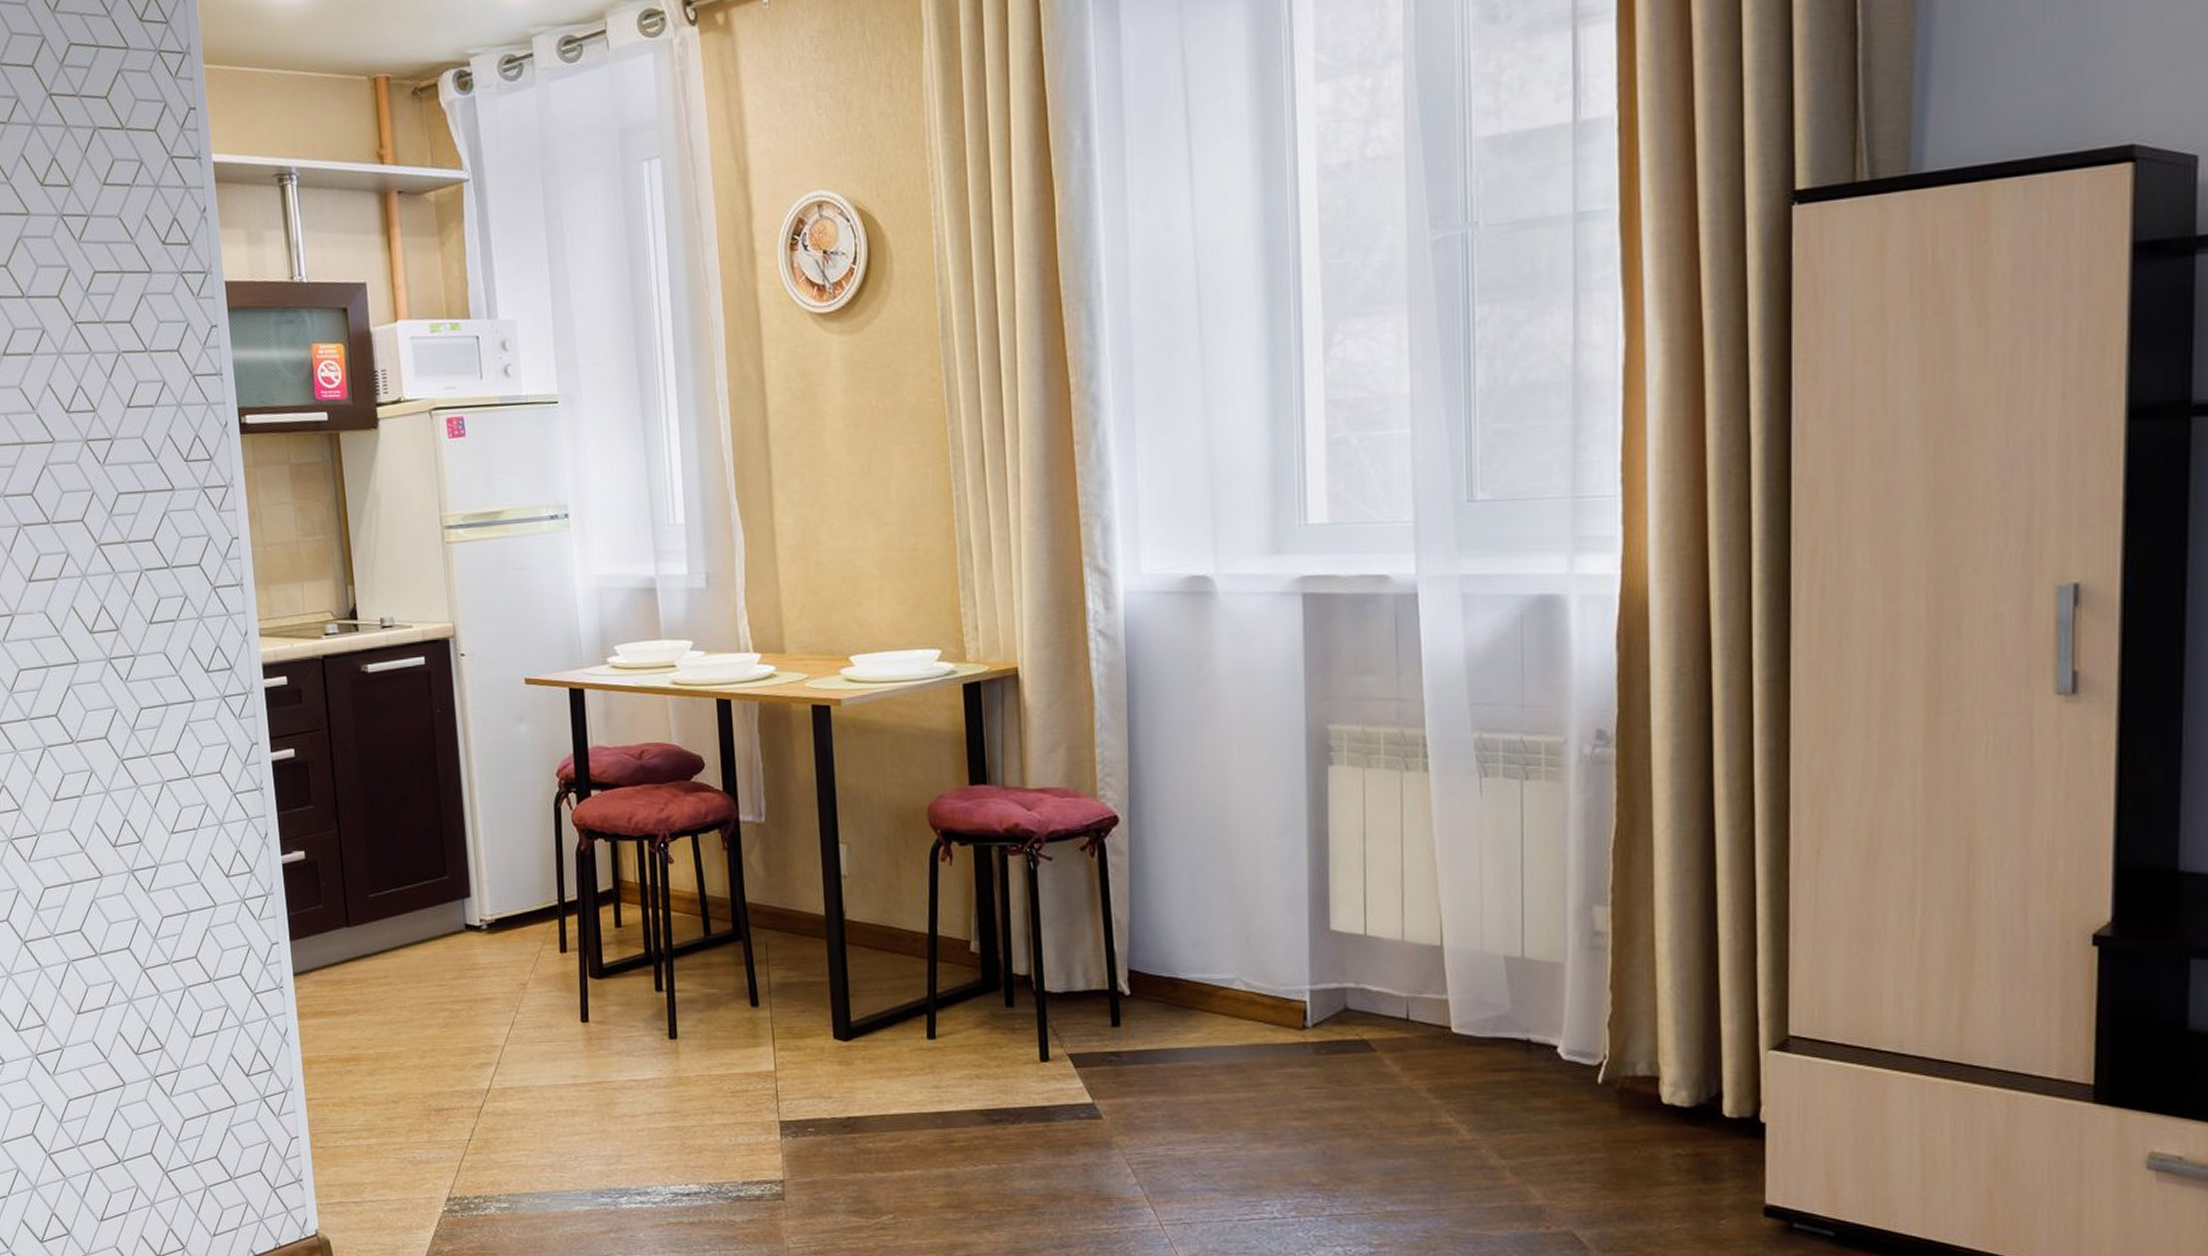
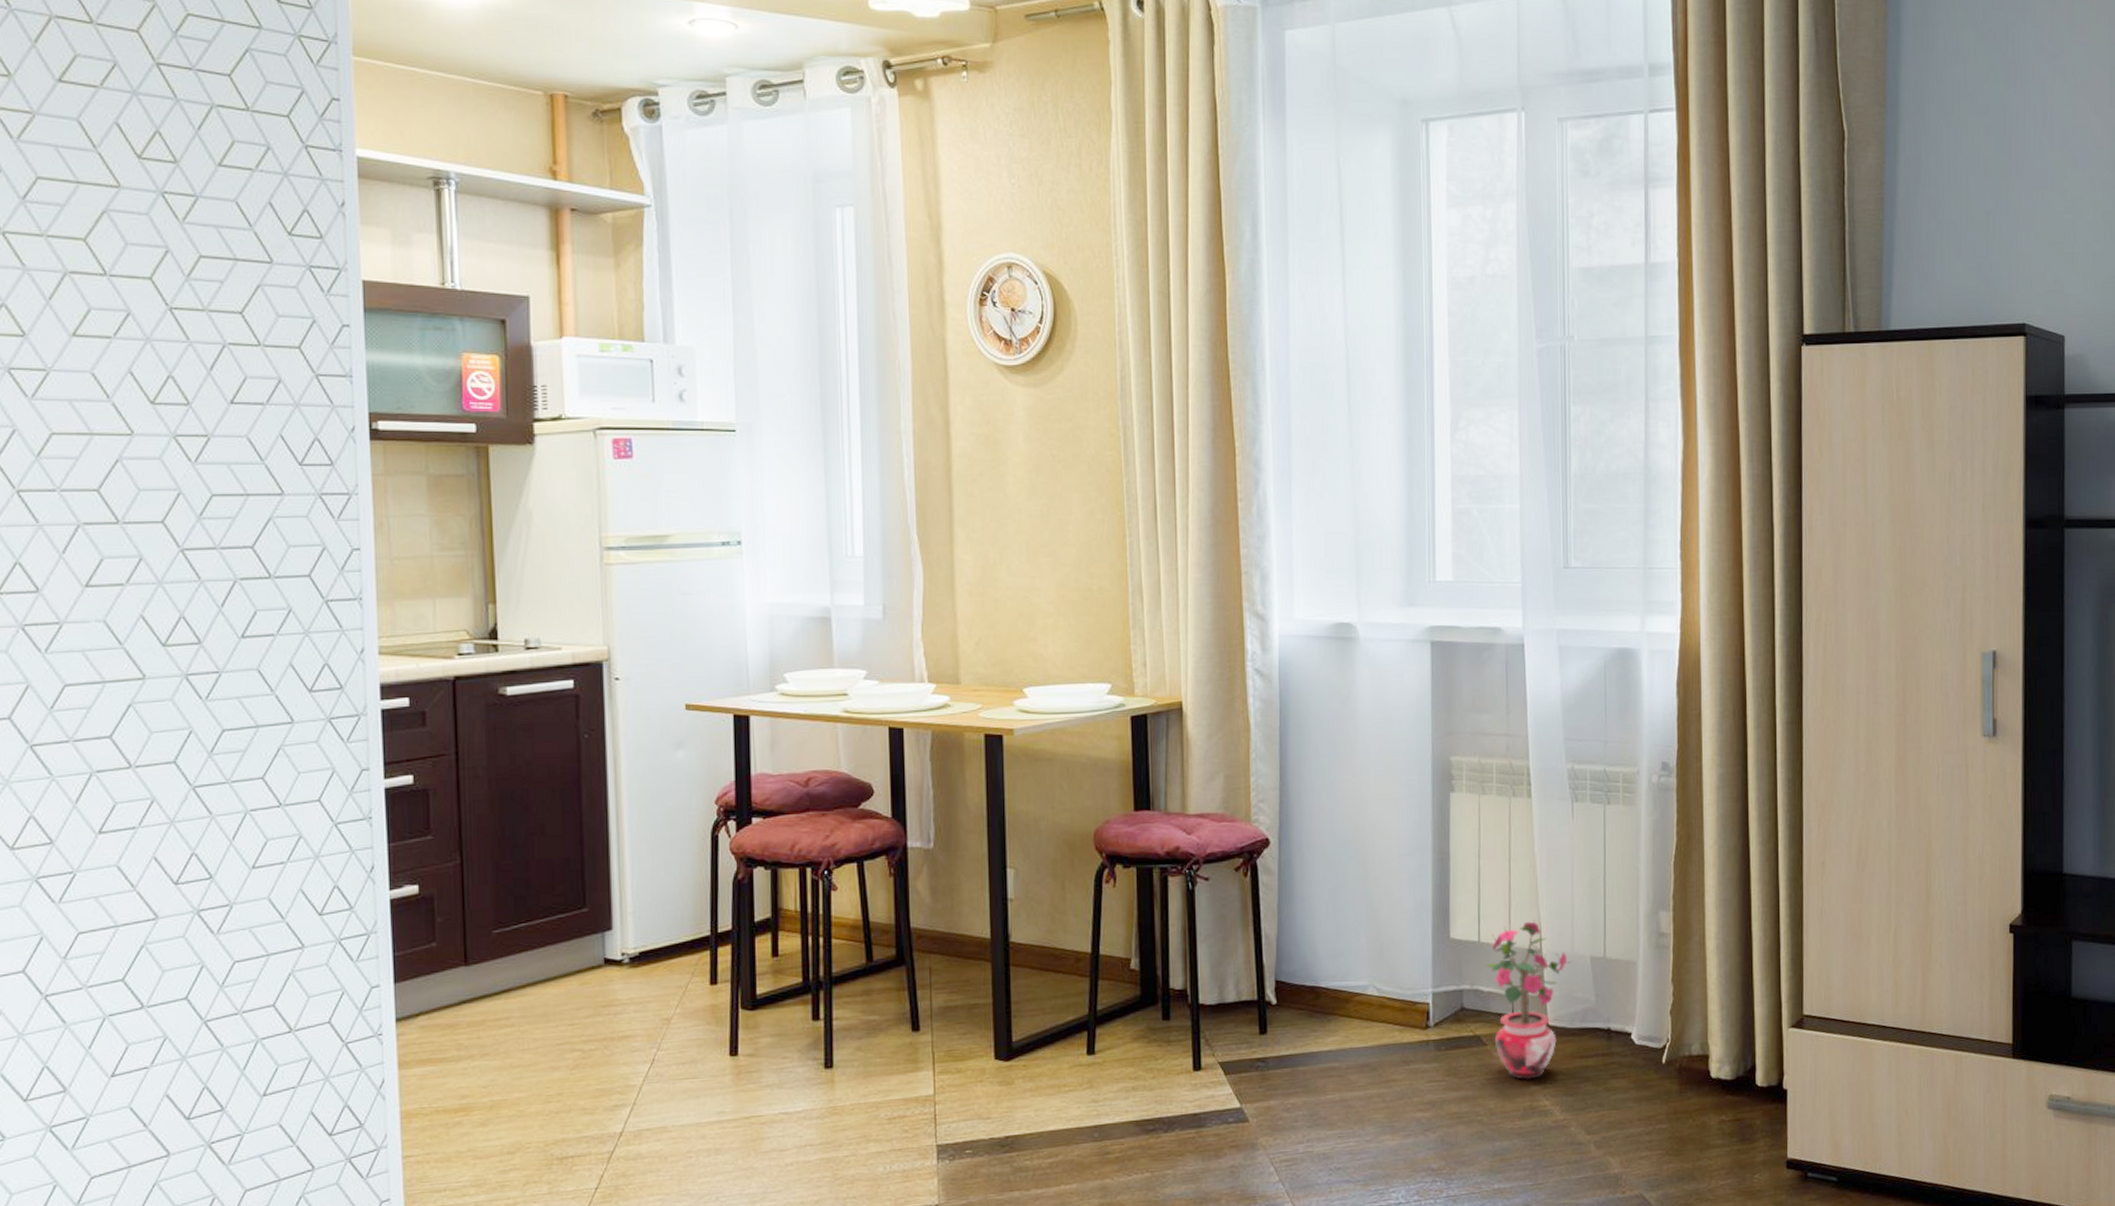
potted plant: none [1374,912,1481,1092] -> present [1486,920,1572,1080]

